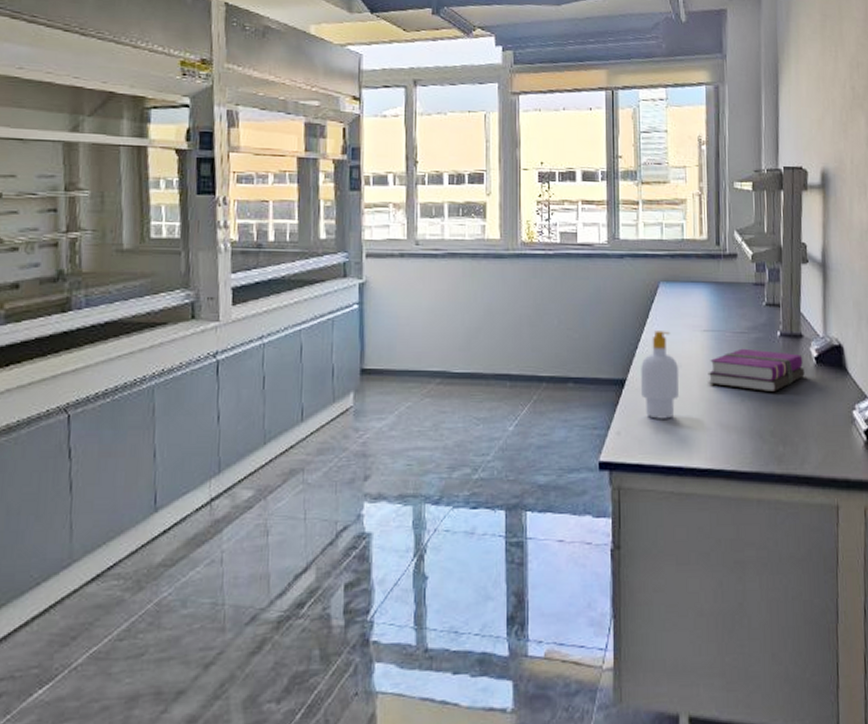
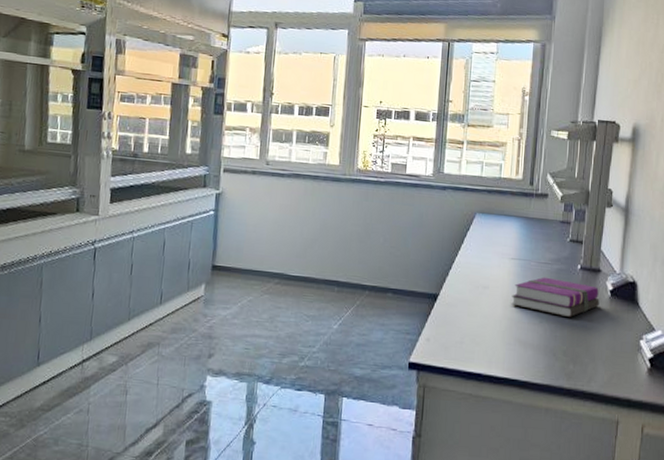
soap bottle: present [641,331,680,419] -> none [451,255,487,332]

